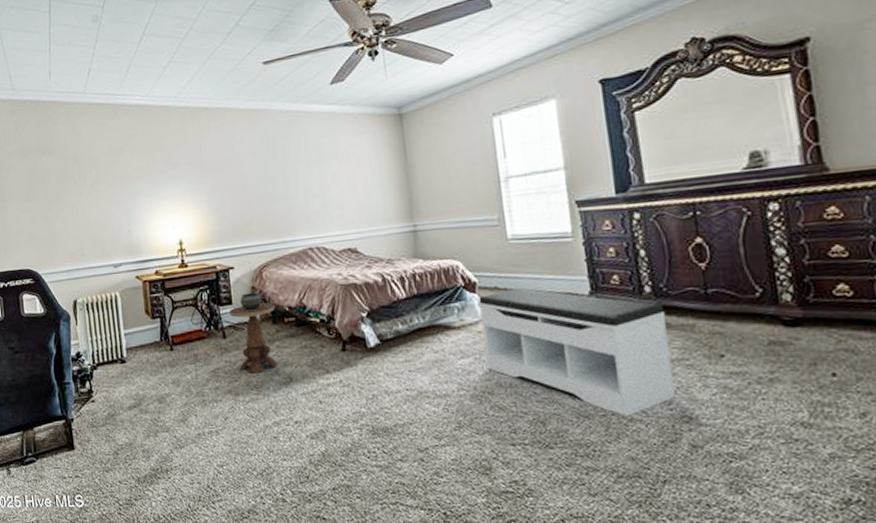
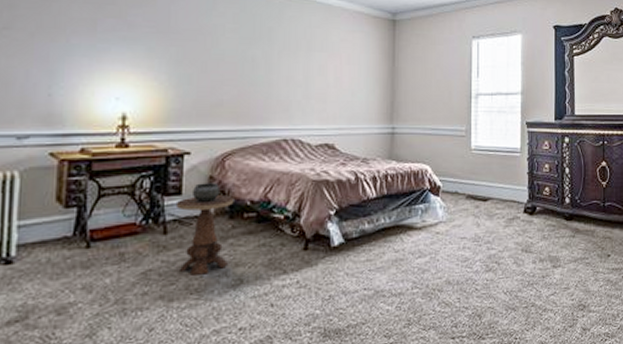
bench: present [477,287,675,417] -> none [439,193,576,308]

